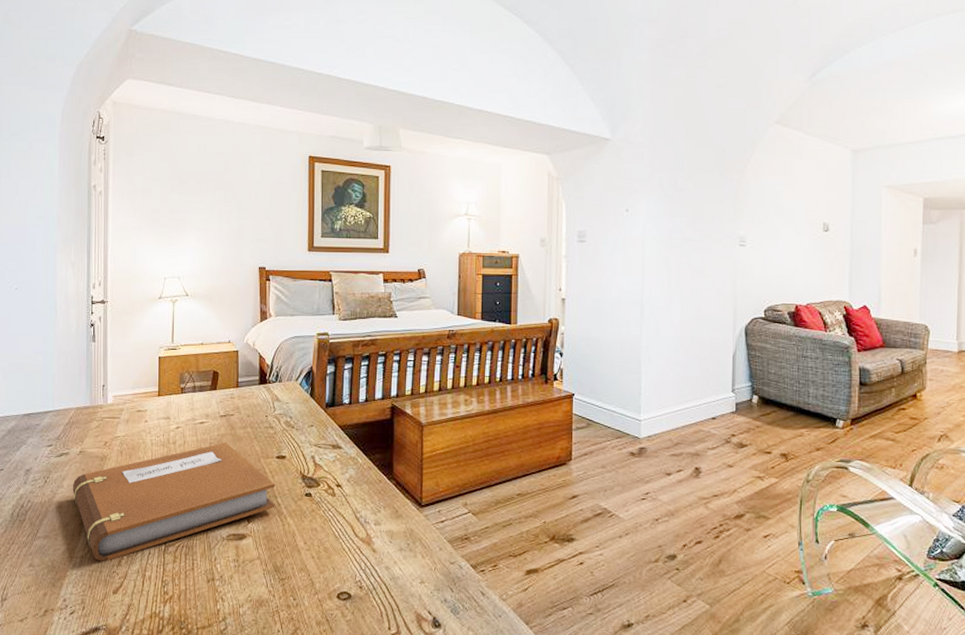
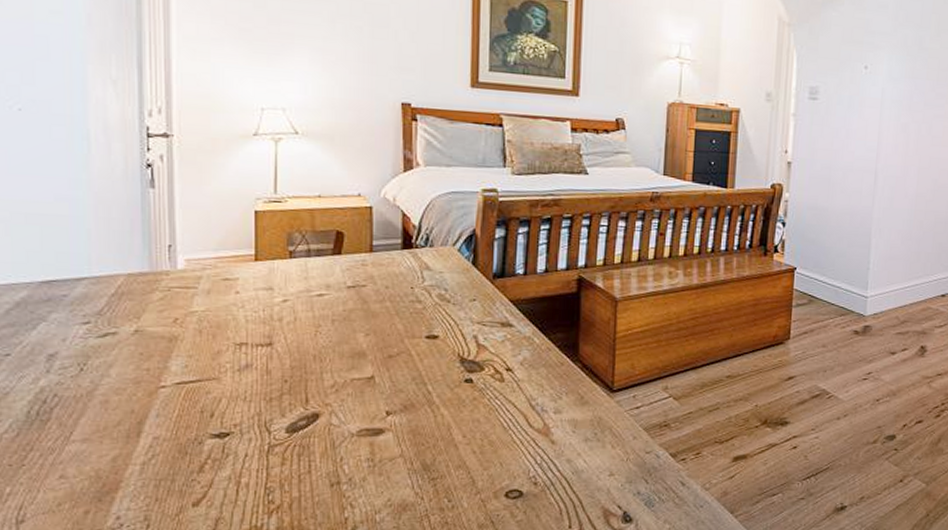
notebook: present [72,442,276,561] -> none [124,319,425,468]

